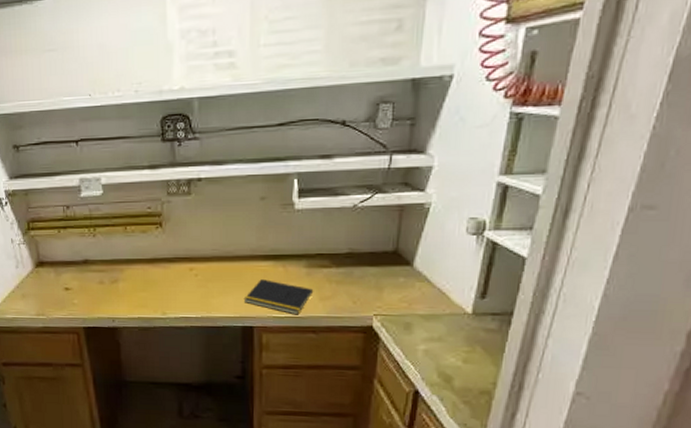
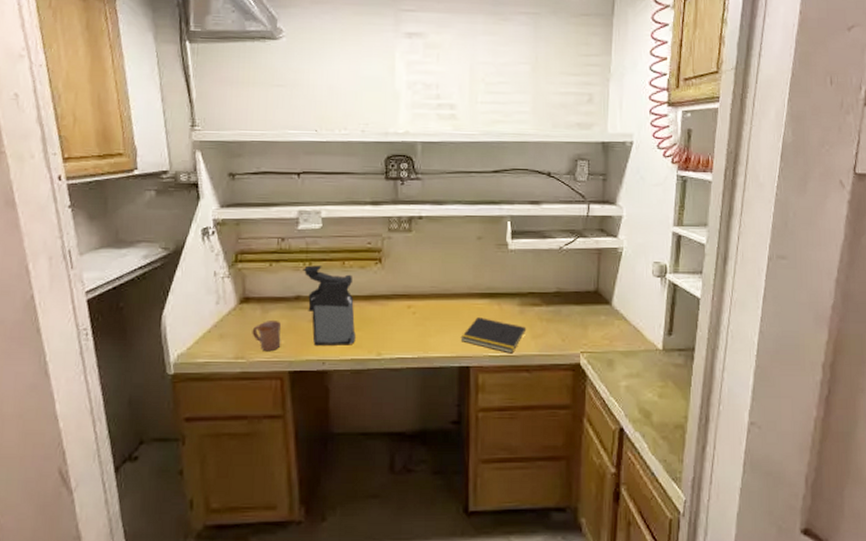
mug: none [49,282,75,310] -> present [252,321,281,352]
coffee maker: none [88,231,141,305] -> present [303,265,356,345]

